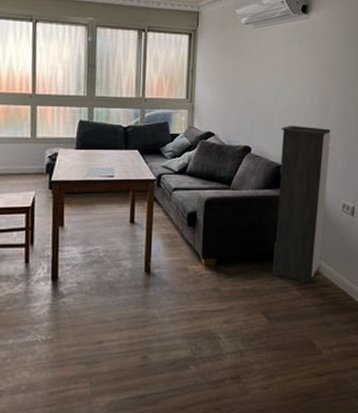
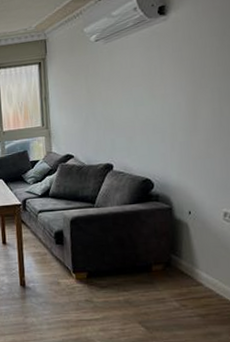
storage cabinet: present [273,125,331,283] -> none [144,134,205,294]

